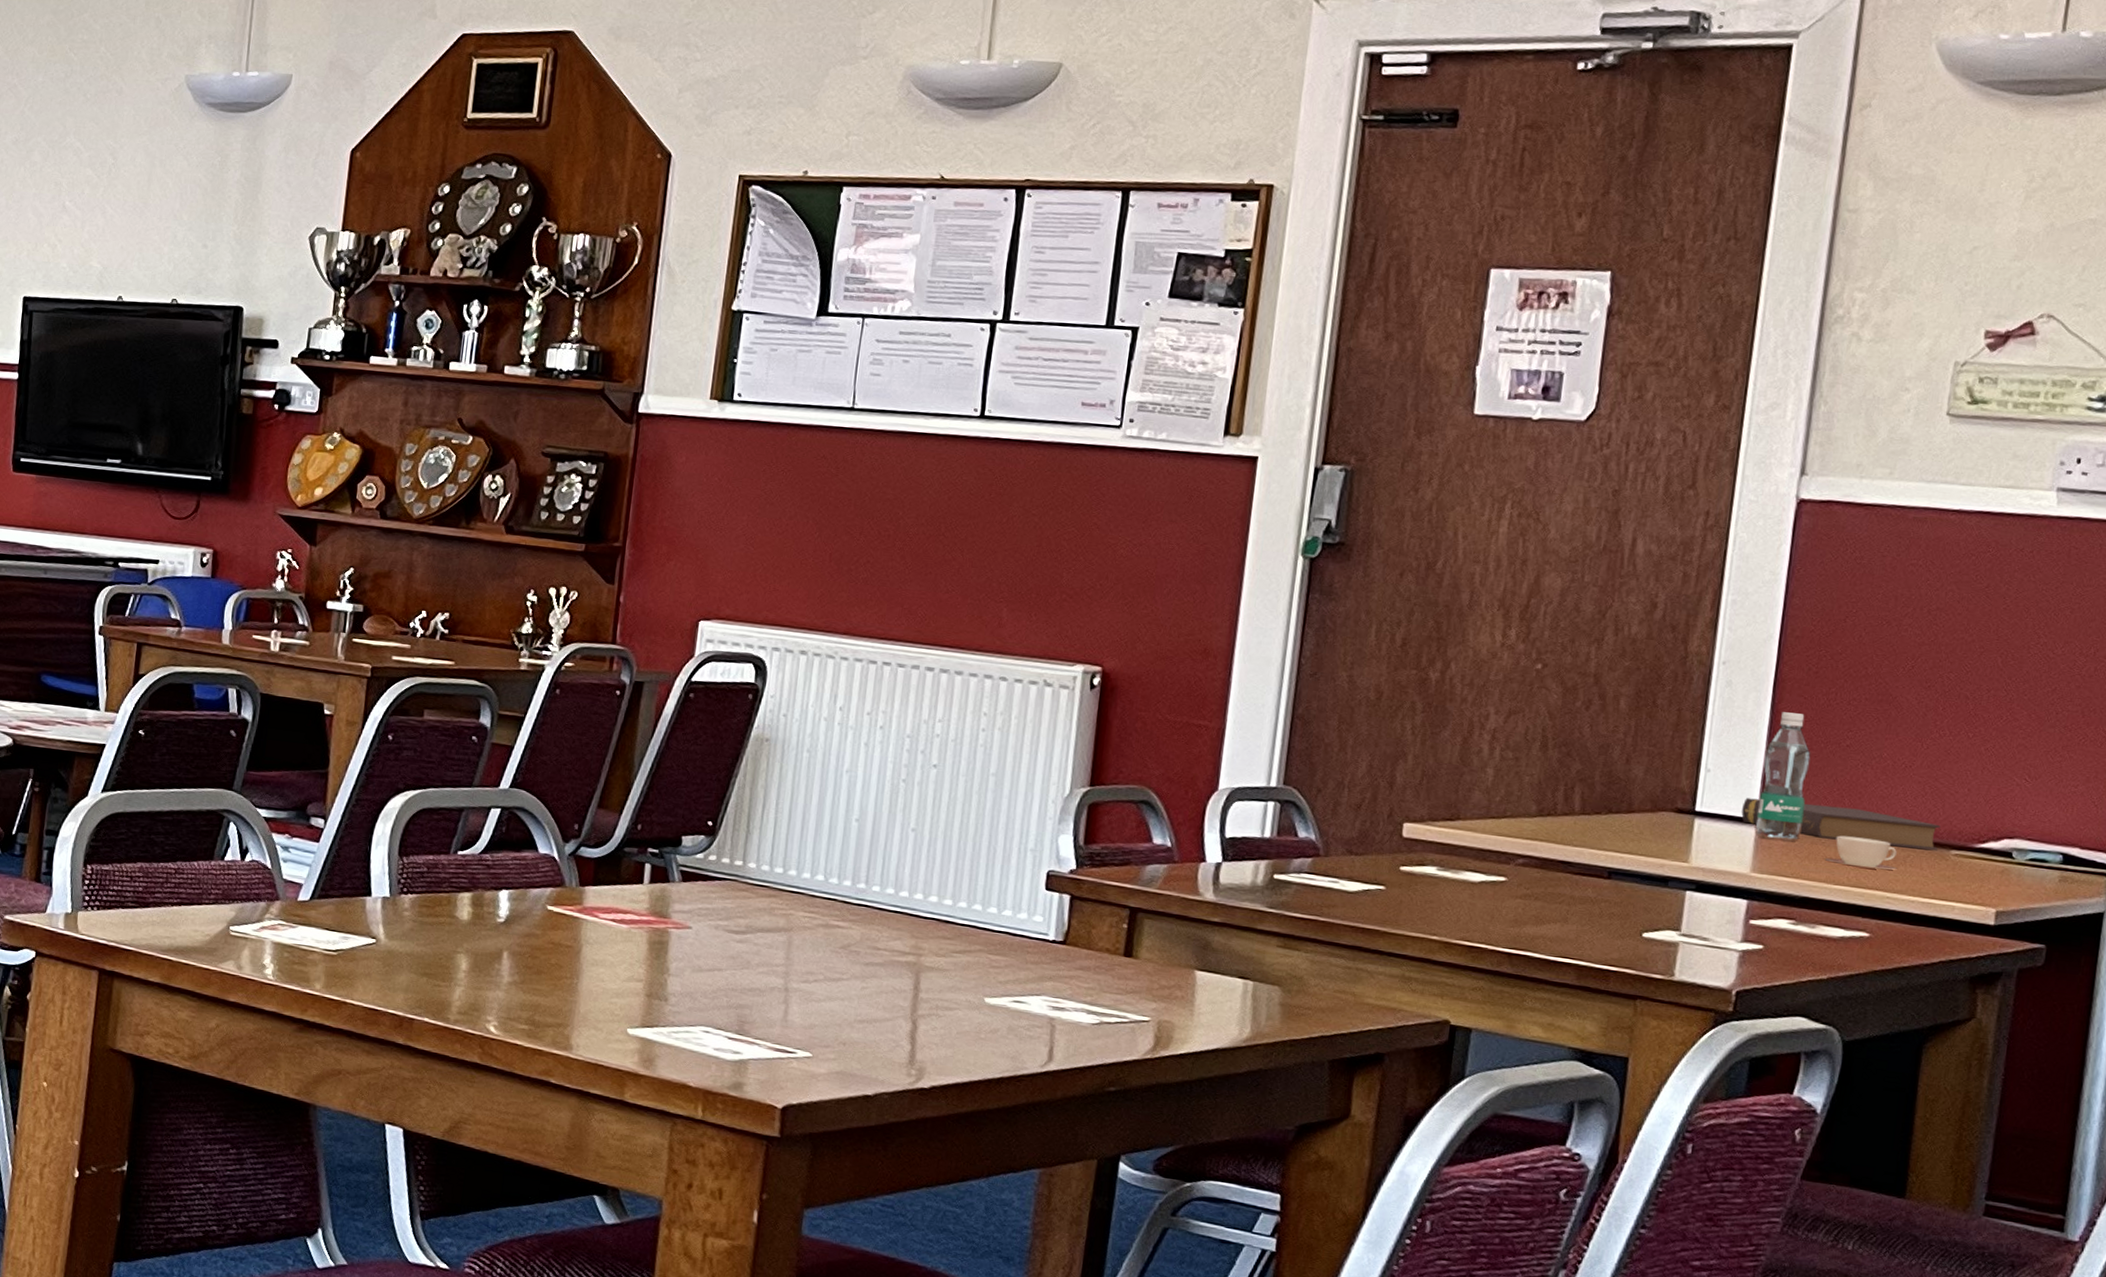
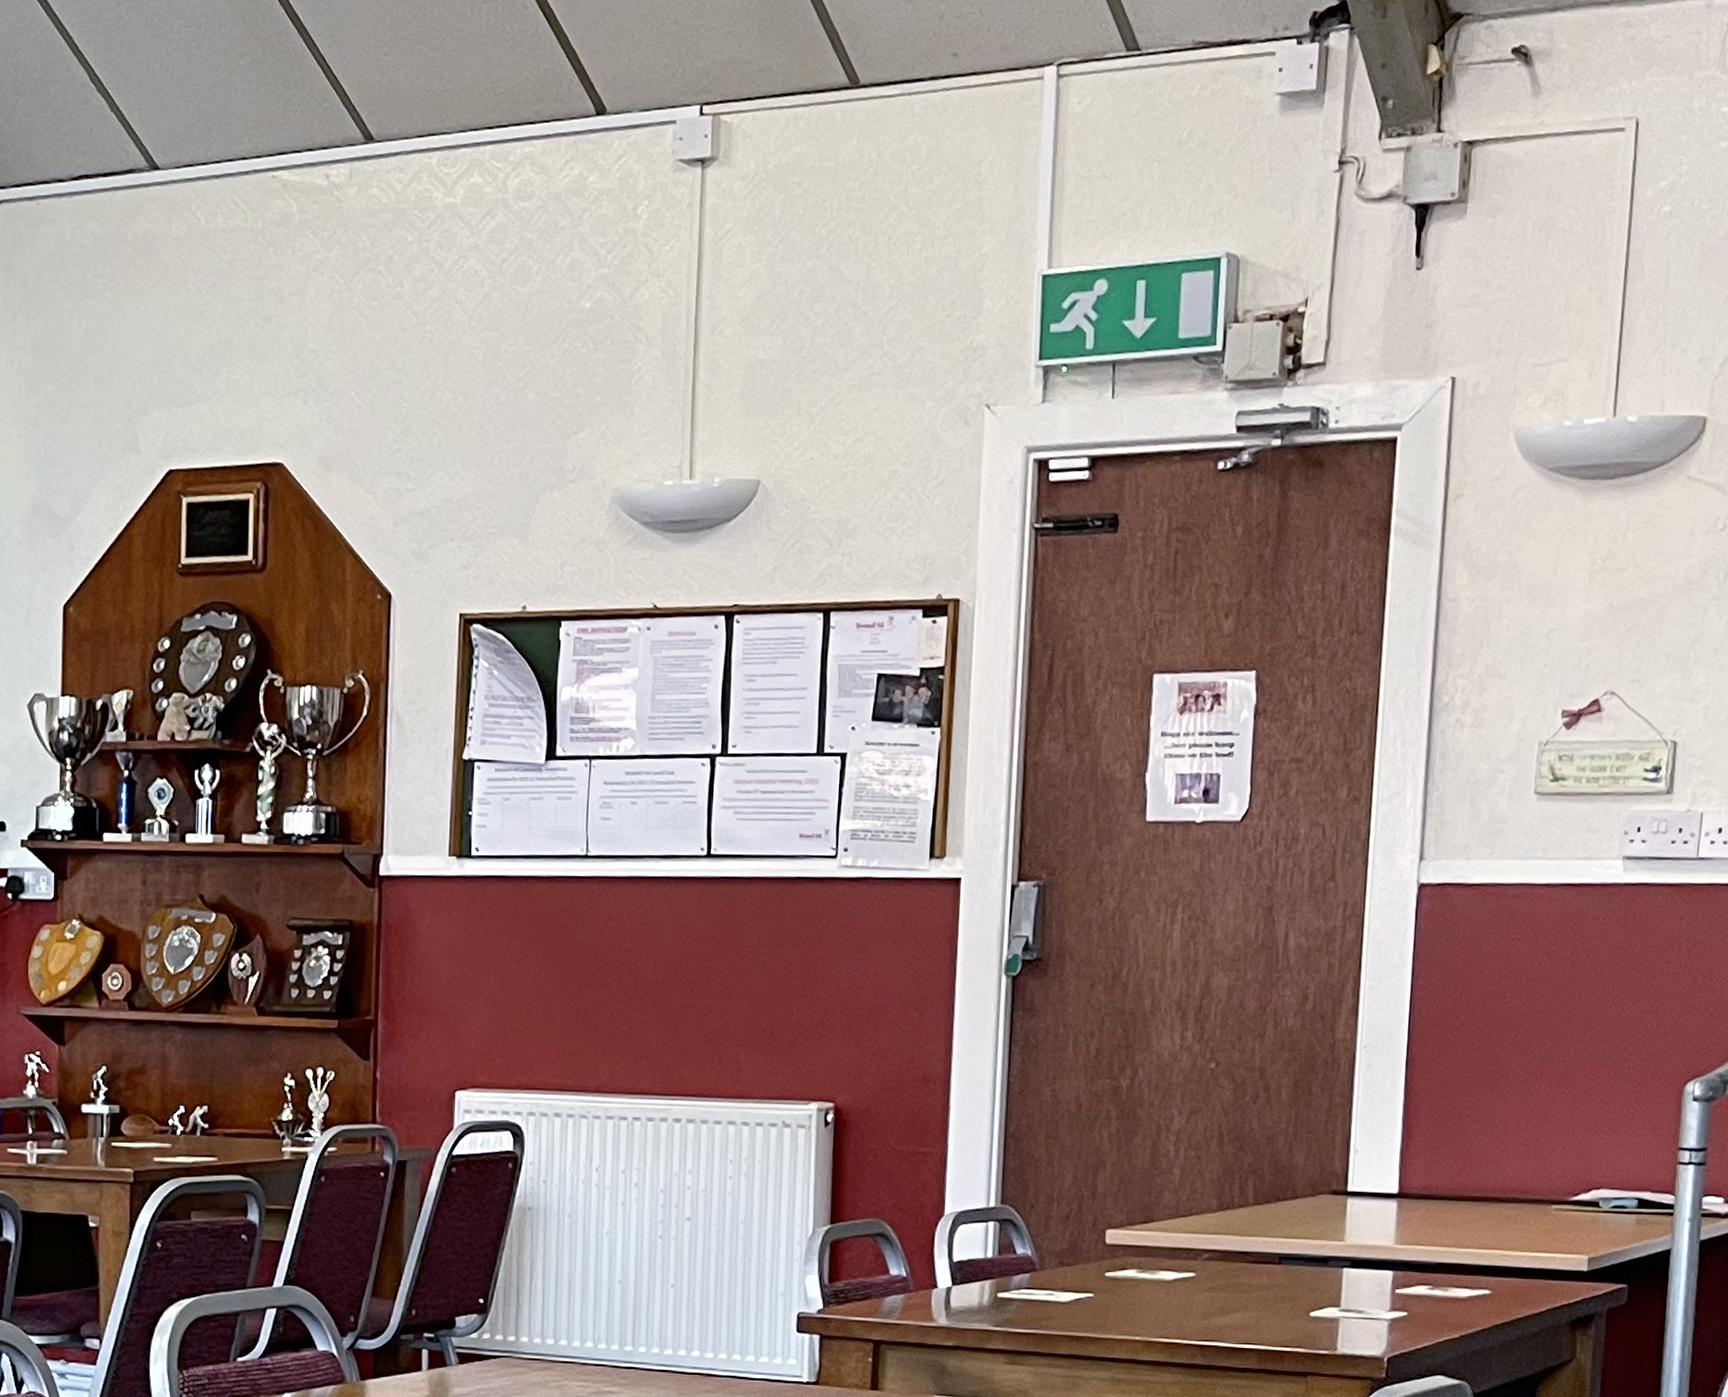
book: present [1741,798,1941,850] -> none [1385,1174,1543,1207]
bottle: present [1756,712,1811,843] -> none [1397,1089,1438,1213]
teacup: present [1825,835,1897,870] -> none [1453,1201,1510,1230]

